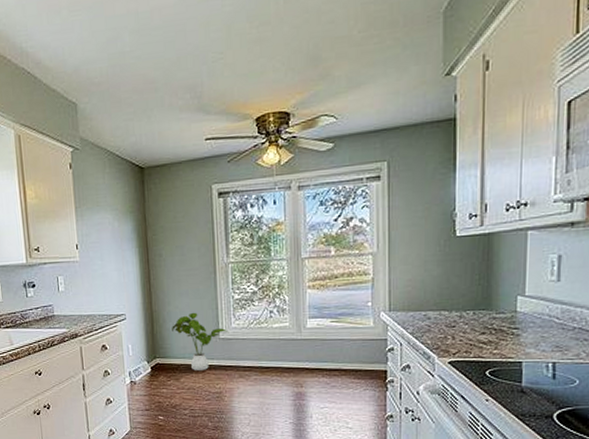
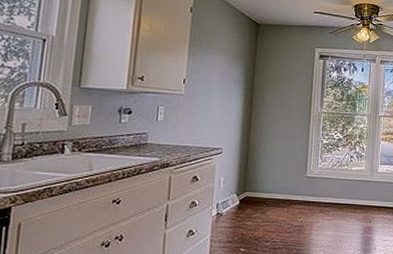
house plant: present [172,312,229,370] -> none [265,151,316,205]

